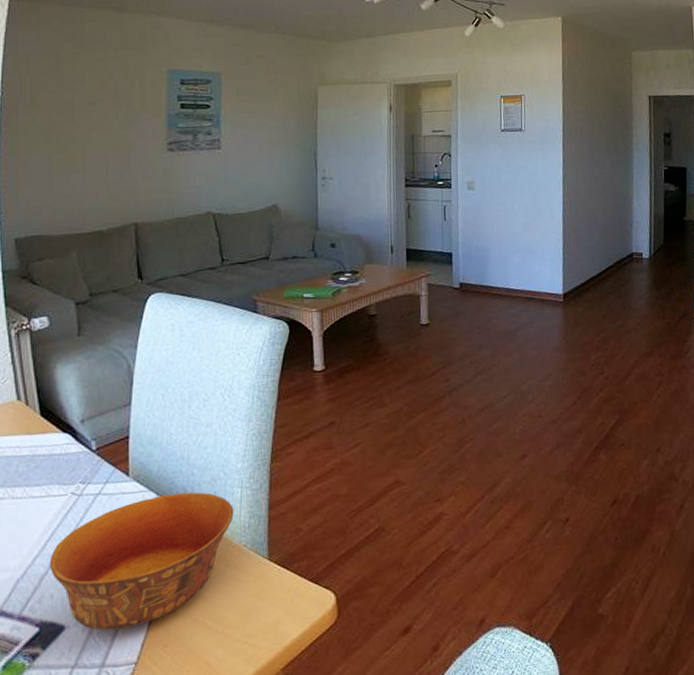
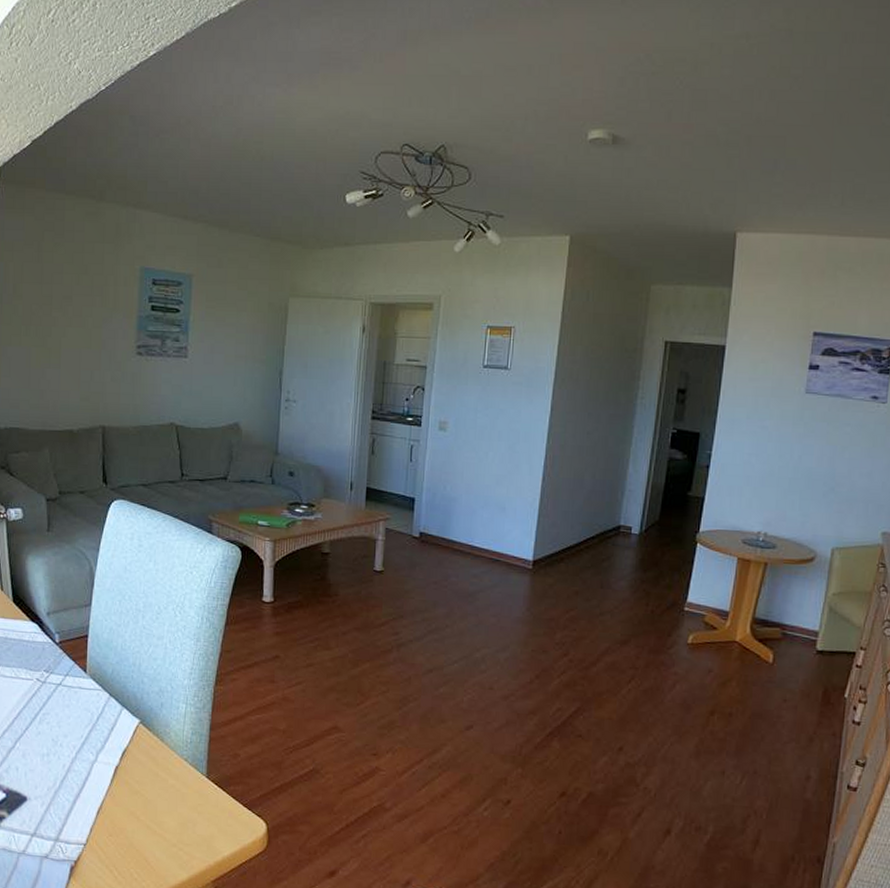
bowl: present [49,492,234,631] -> none [16,696,178,812]

